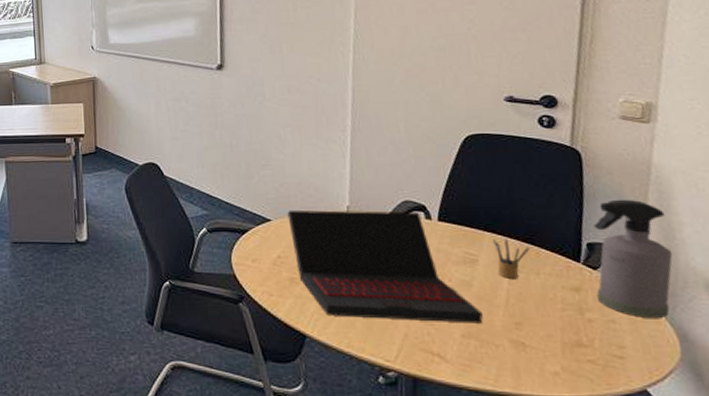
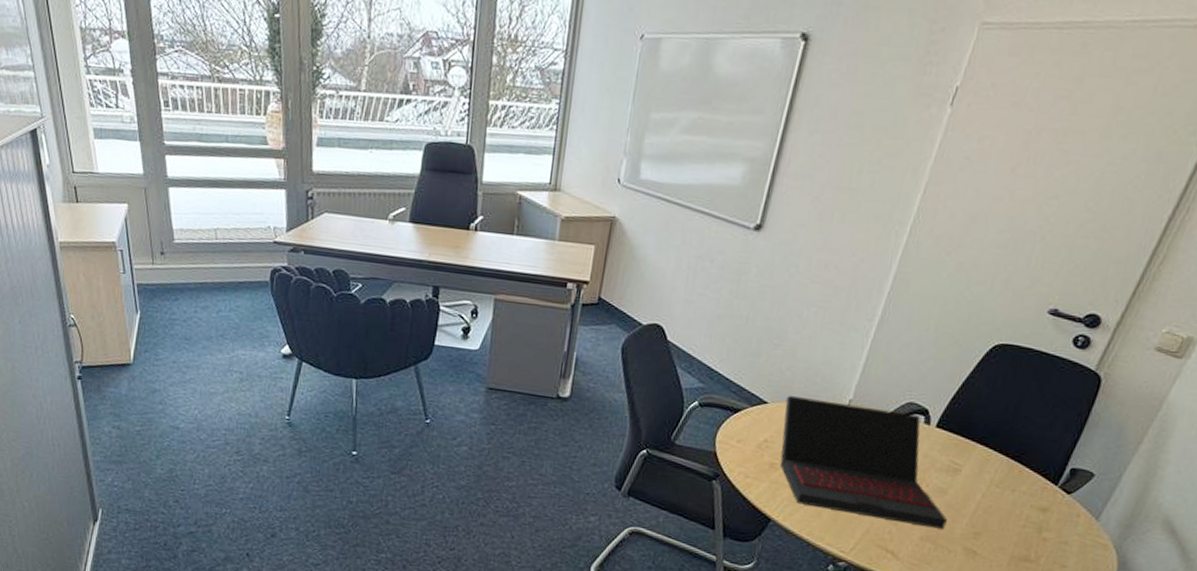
pencil box: present [493,238,530,278] -> none [976,451,1015,492]
spray bottle: present [593,199,673,319] -> none [1059,430,1157,547]

